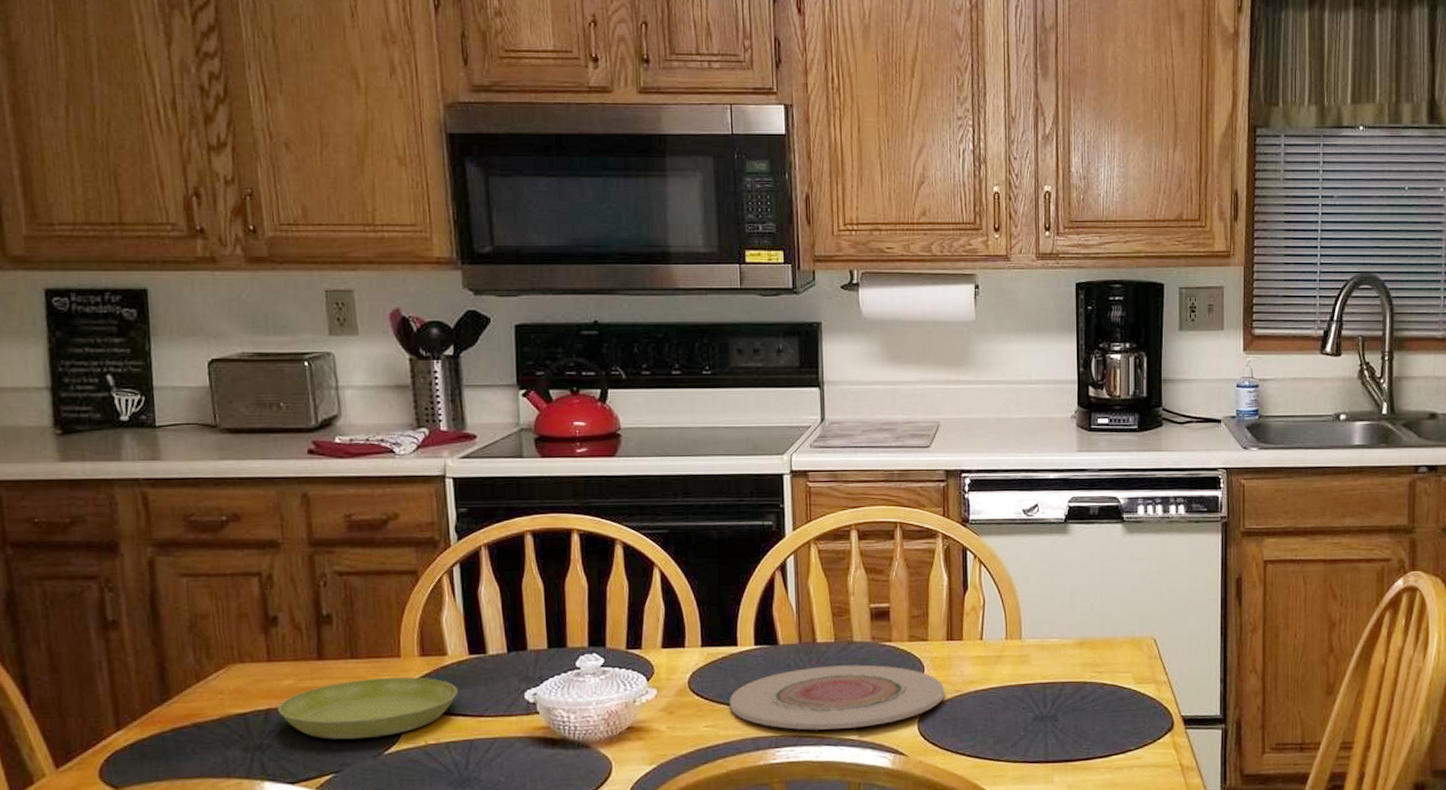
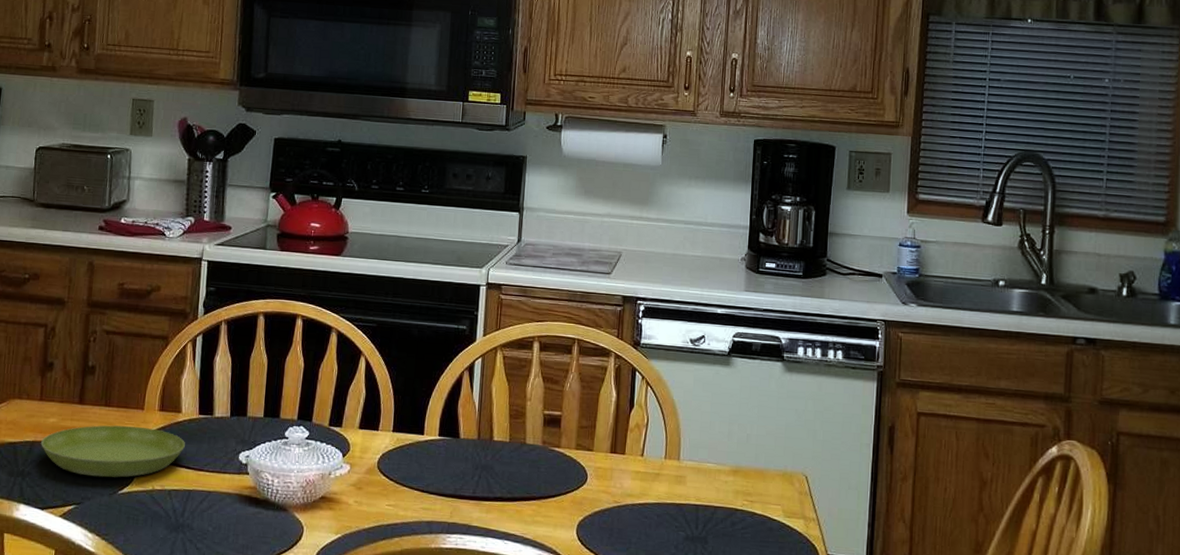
plate: present [729,664,945,730] -> none [410,463,605,525]

